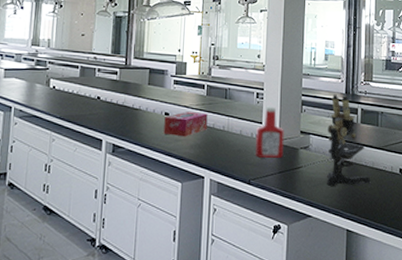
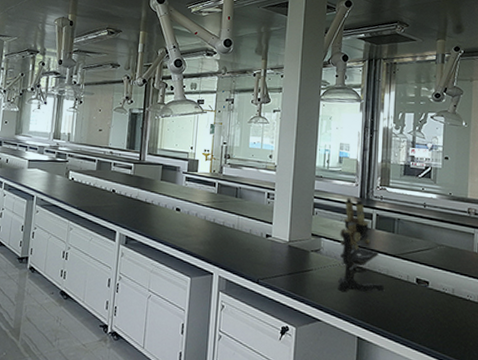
tissue box: present [163,111,208,137] -> none [174,208,218,233]
ketchup bottle: present [255,107,284,158] -> none [264,207,295,260]

